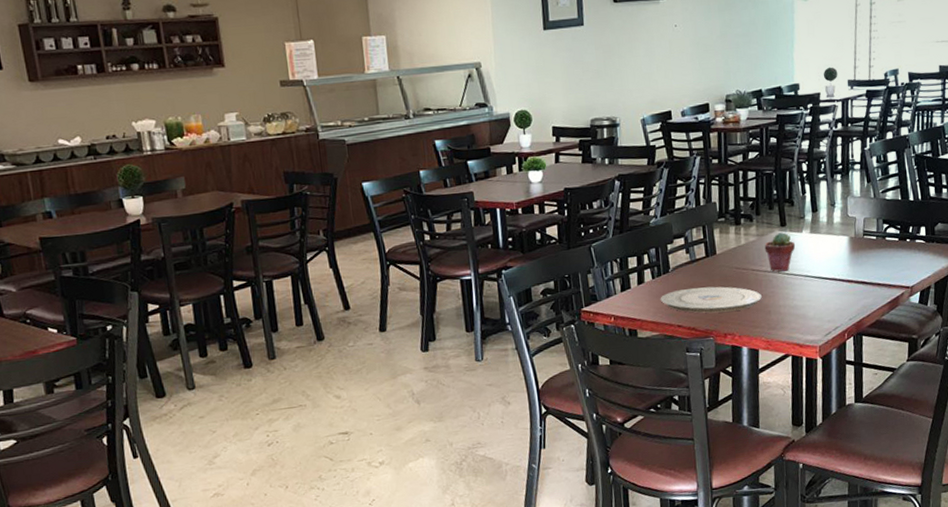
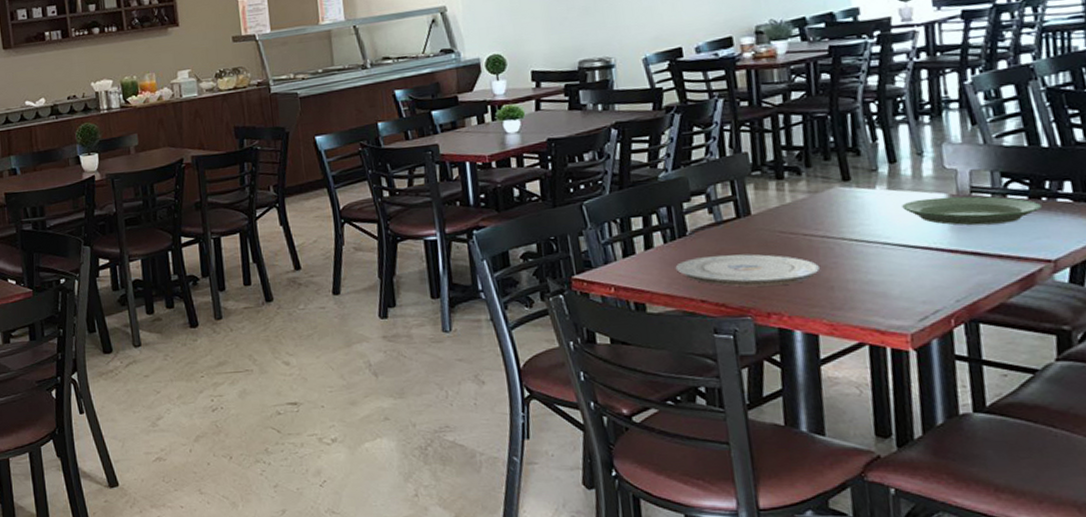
potted succulent: present [764,232,796,272] -> none [819,188,867,238]
plate: none [819,238,906,261] -> present [902,196,1042,226]

